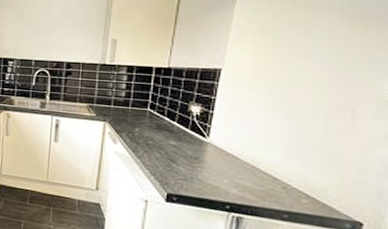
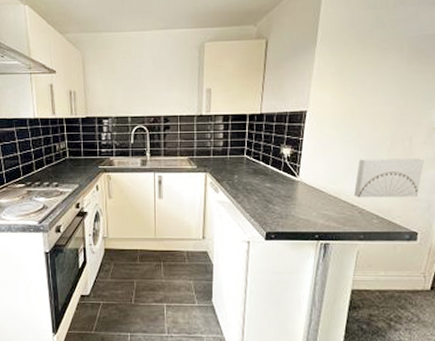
wall art: none [276,127,373,180] -> present [353,158,424,198]

